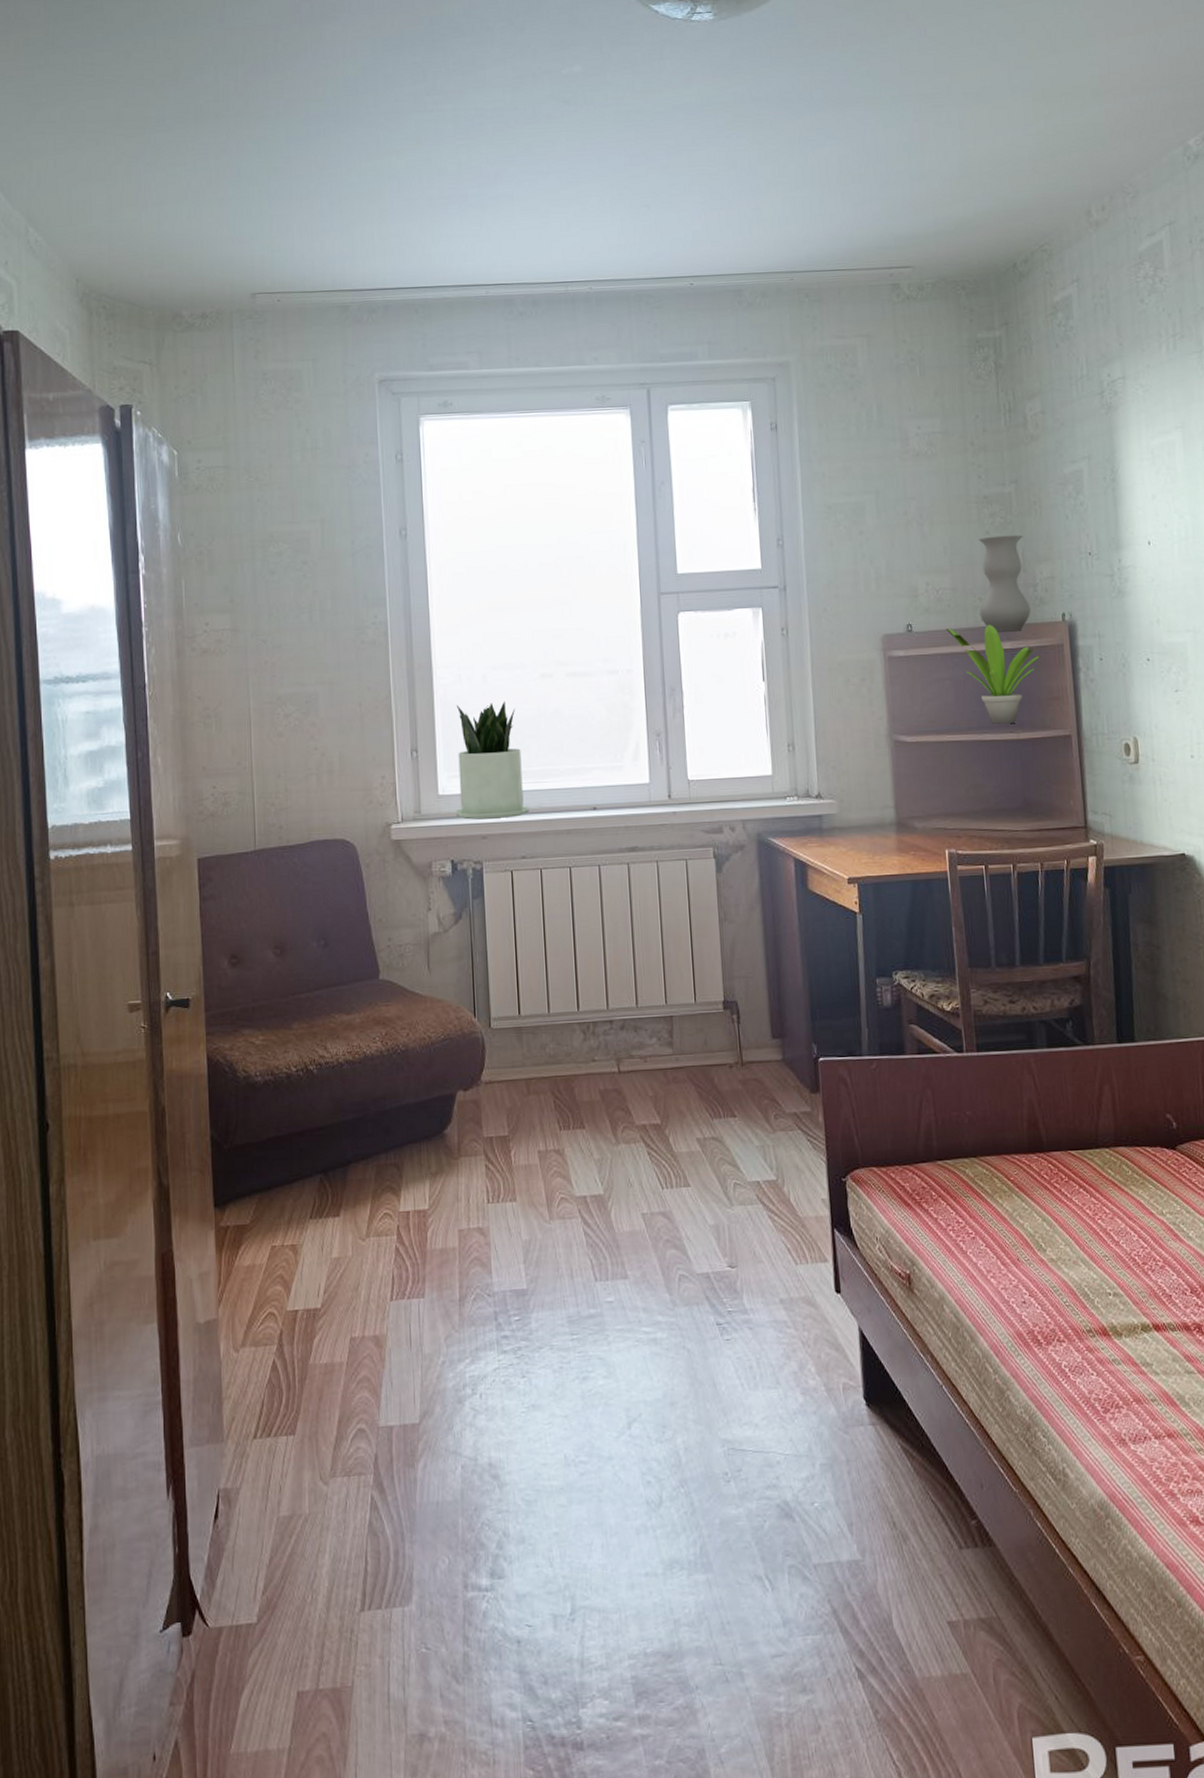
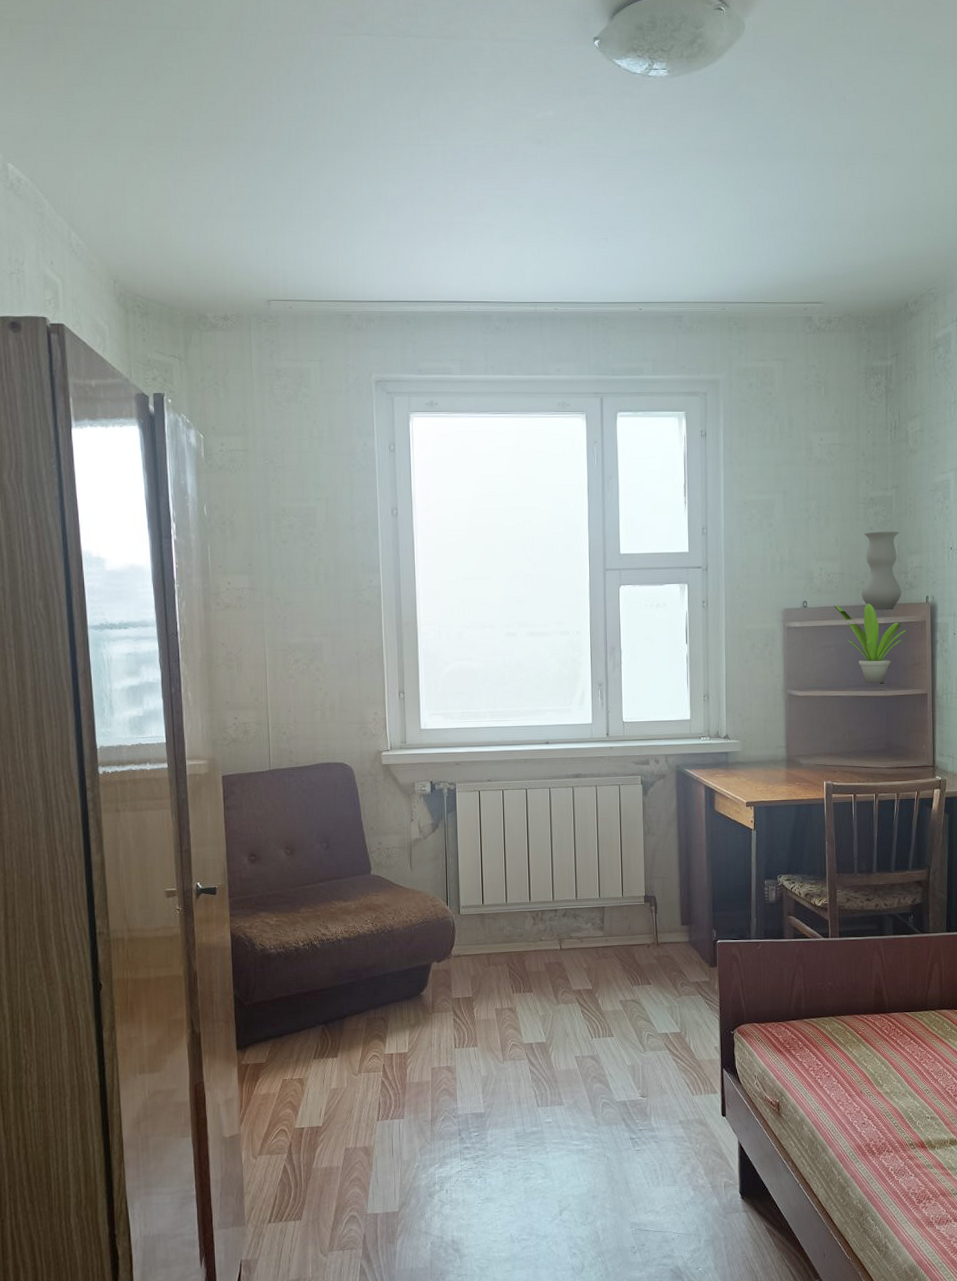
planter: present [454,701,531,820] -> none [433,654,495,750]

